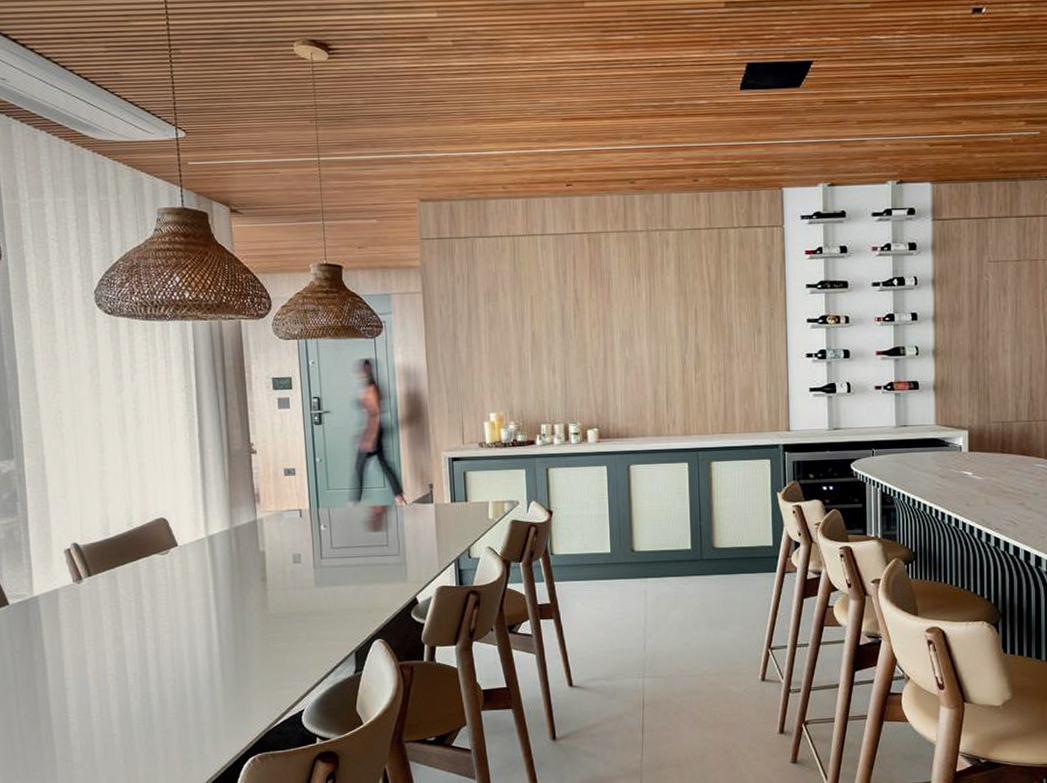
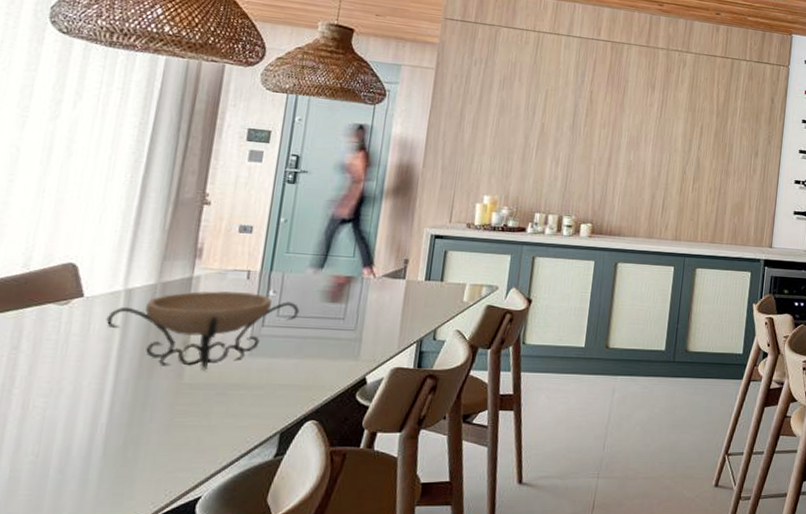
decorative bowl: none [198,529,349,602] -> present [106,290,300,371]

